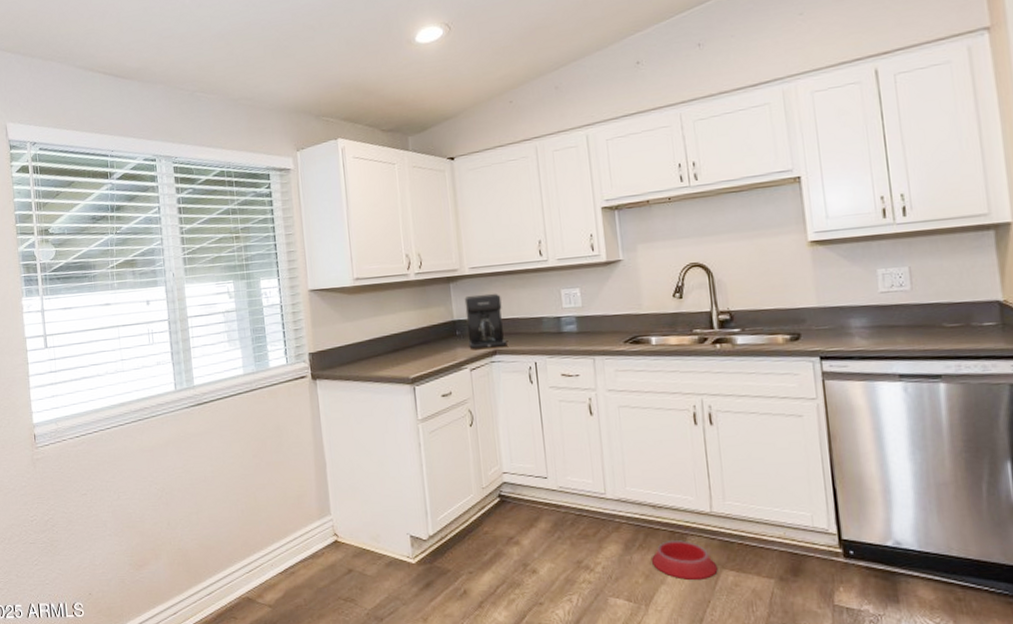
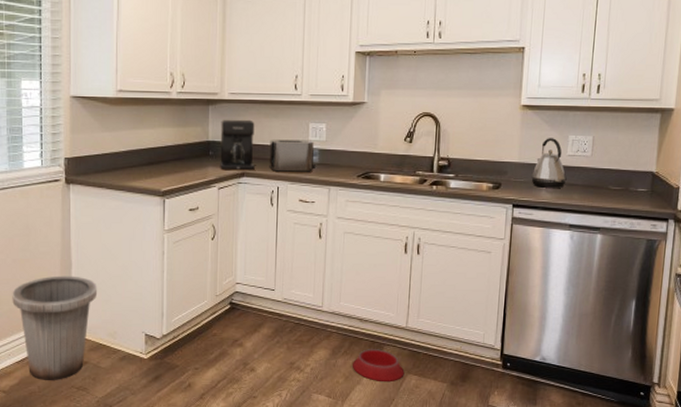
trash can: none [269,476,356,592] -> present [12,275,98,380]
toaster: none [520,308,575,347] -> present [269,139,316,173]
kettle: none [836,274,884,334] -> present [530,138,567,189]

